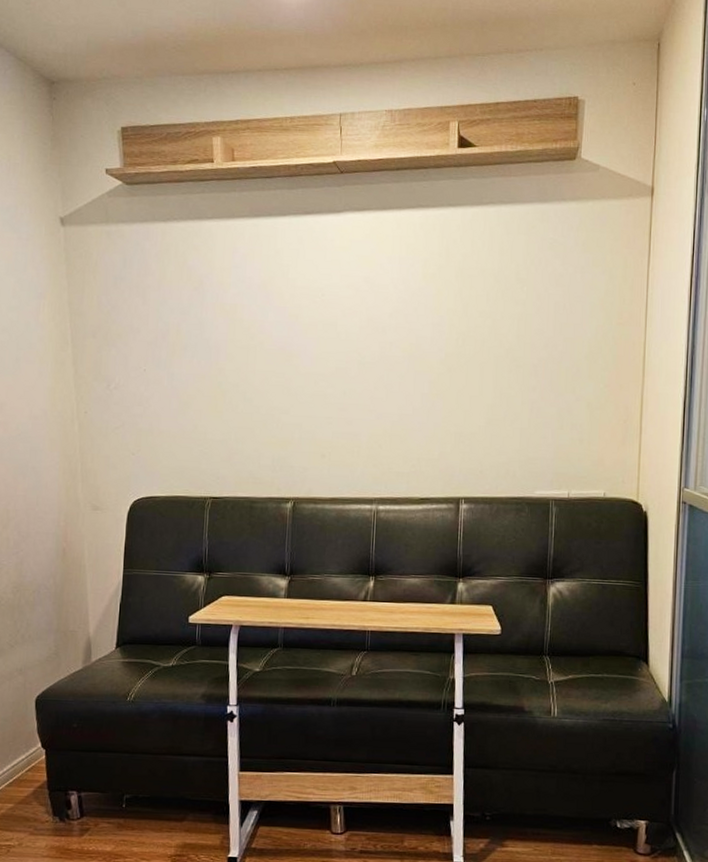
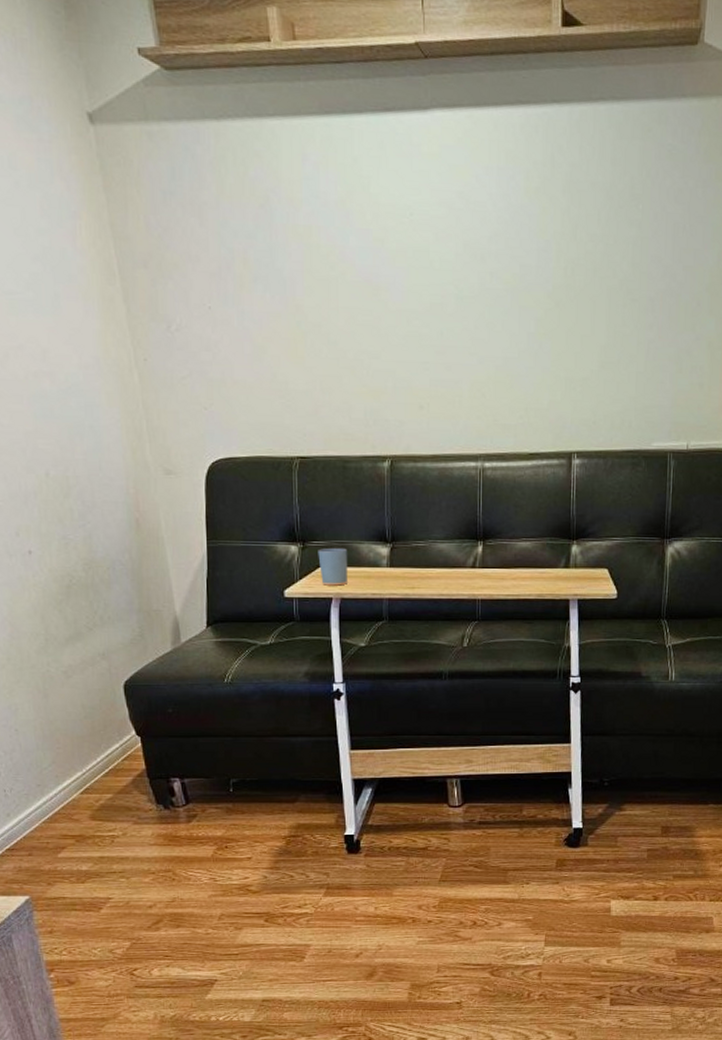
mug: none [222,578,249,614] -> present [318,547,347,586]

